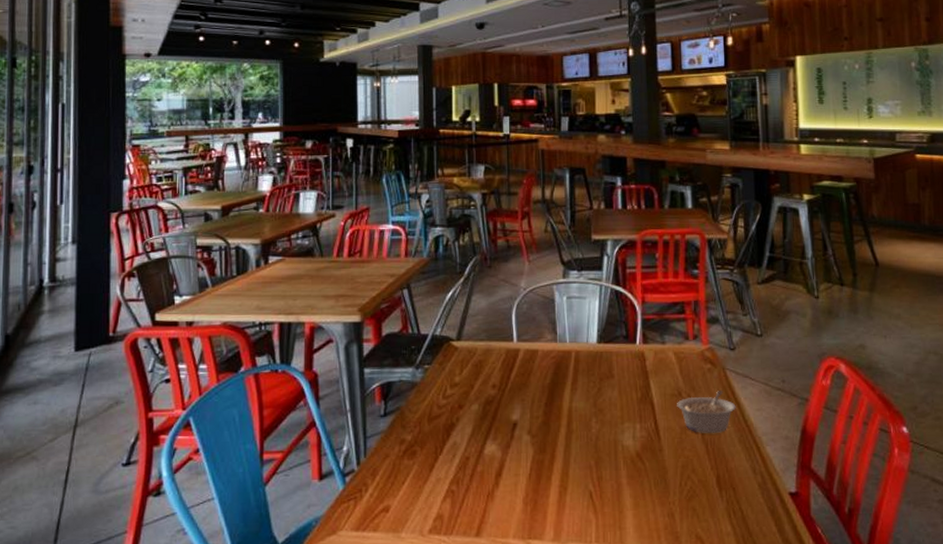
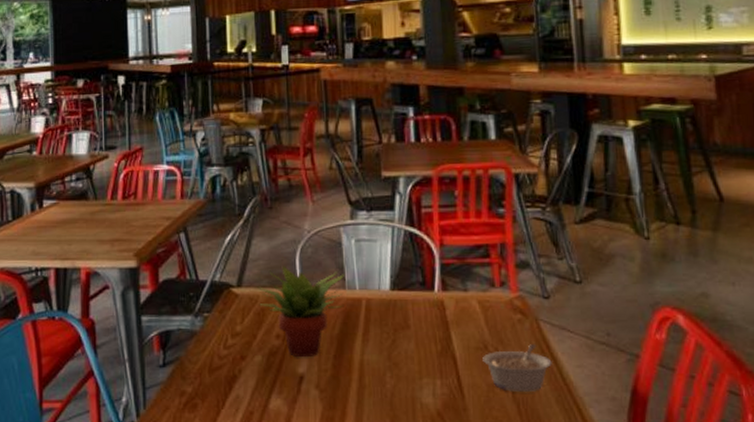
succulent plant: none [476,321,557,406] -> present [257,266,346,358]

